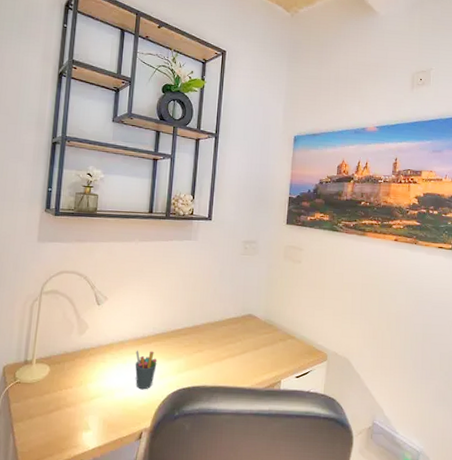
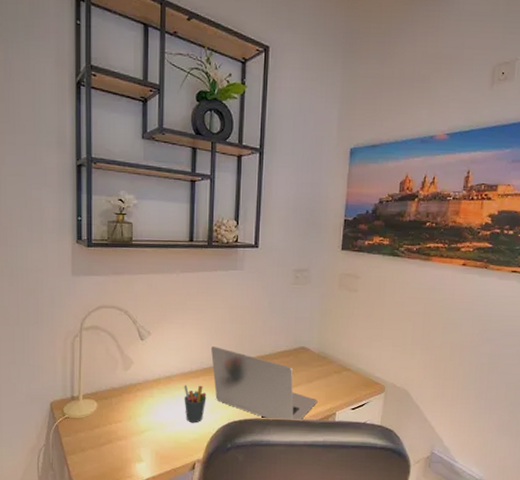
laptop: none [163,312,264,388] -> present [211,346,318,420]

